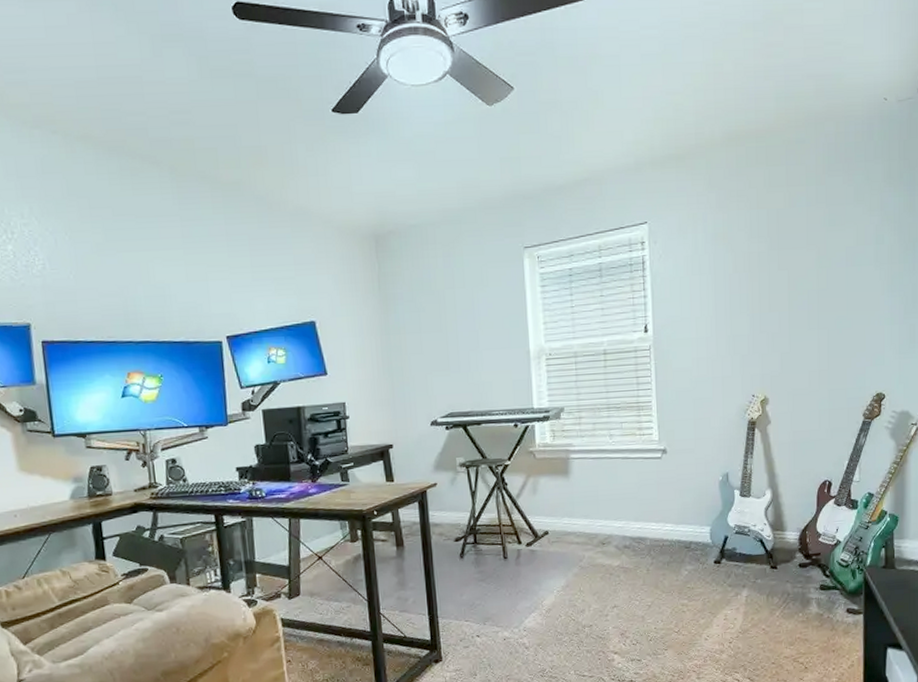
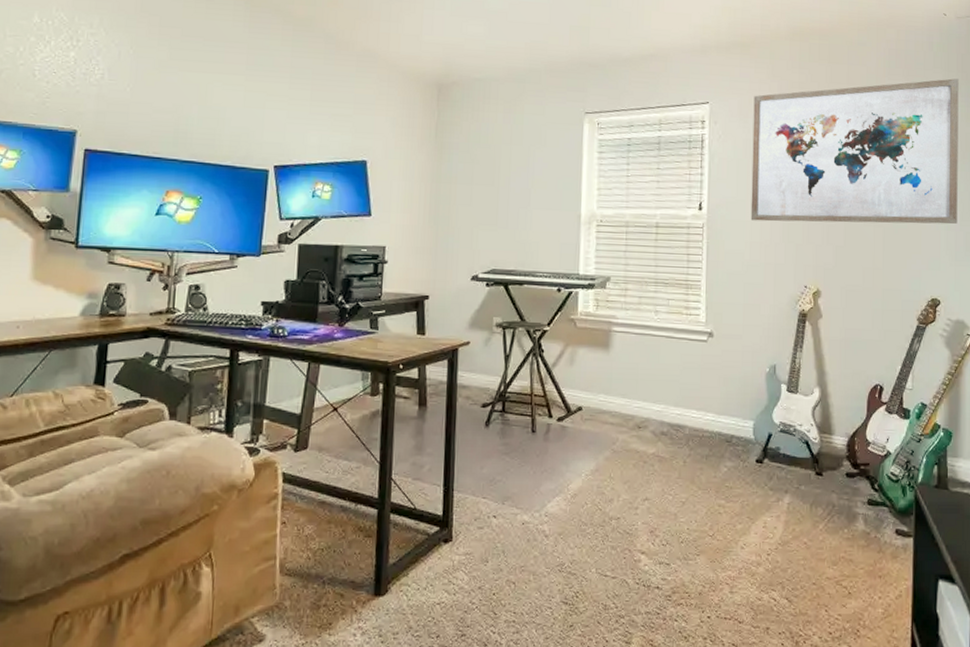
wall art: none [692,167,901,337] -> present [750,78,959,224]

